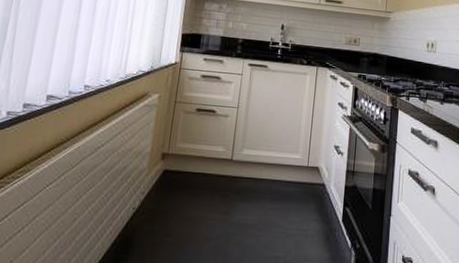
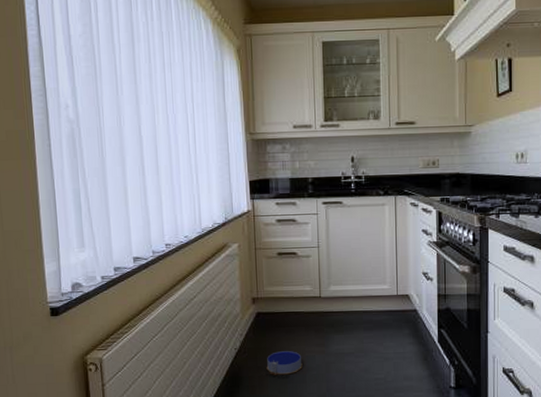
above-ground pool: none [160,216,202,248] -> present [265,351,303,378]

